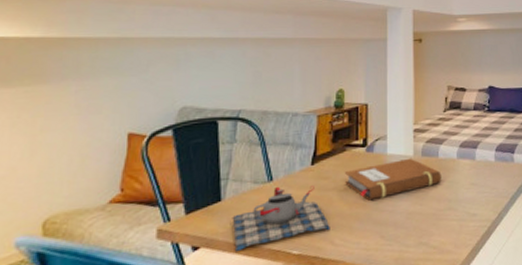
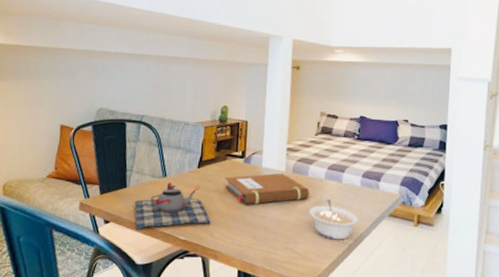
legume: none [443,180,496,225] -> present [309,199,359,240]

